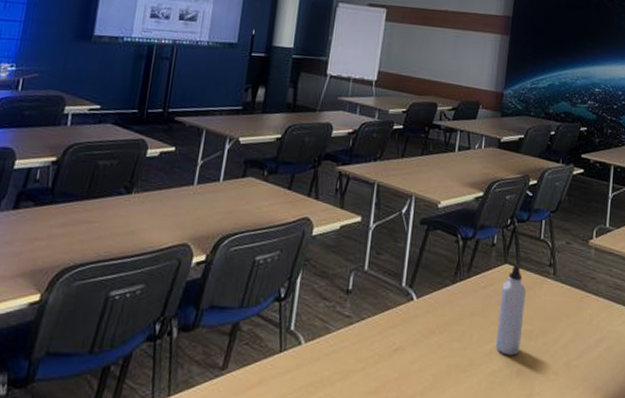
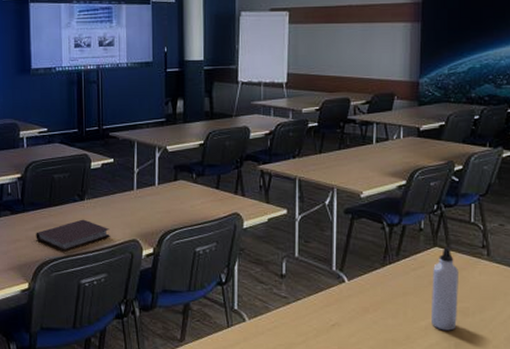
notebook: none [61,216,158,255] -> present [36,219,110,252]

